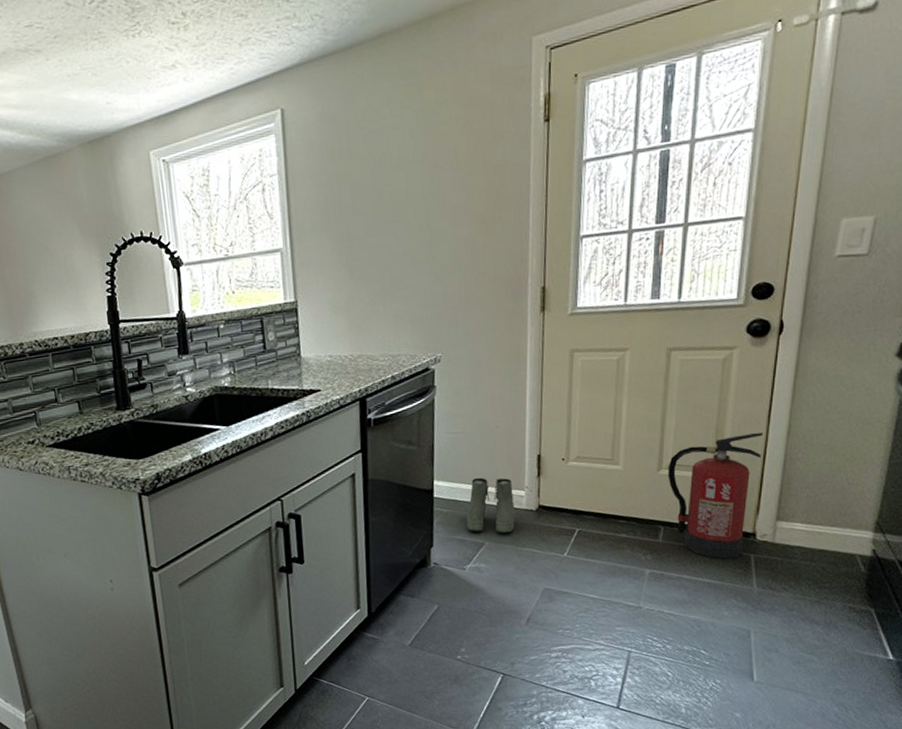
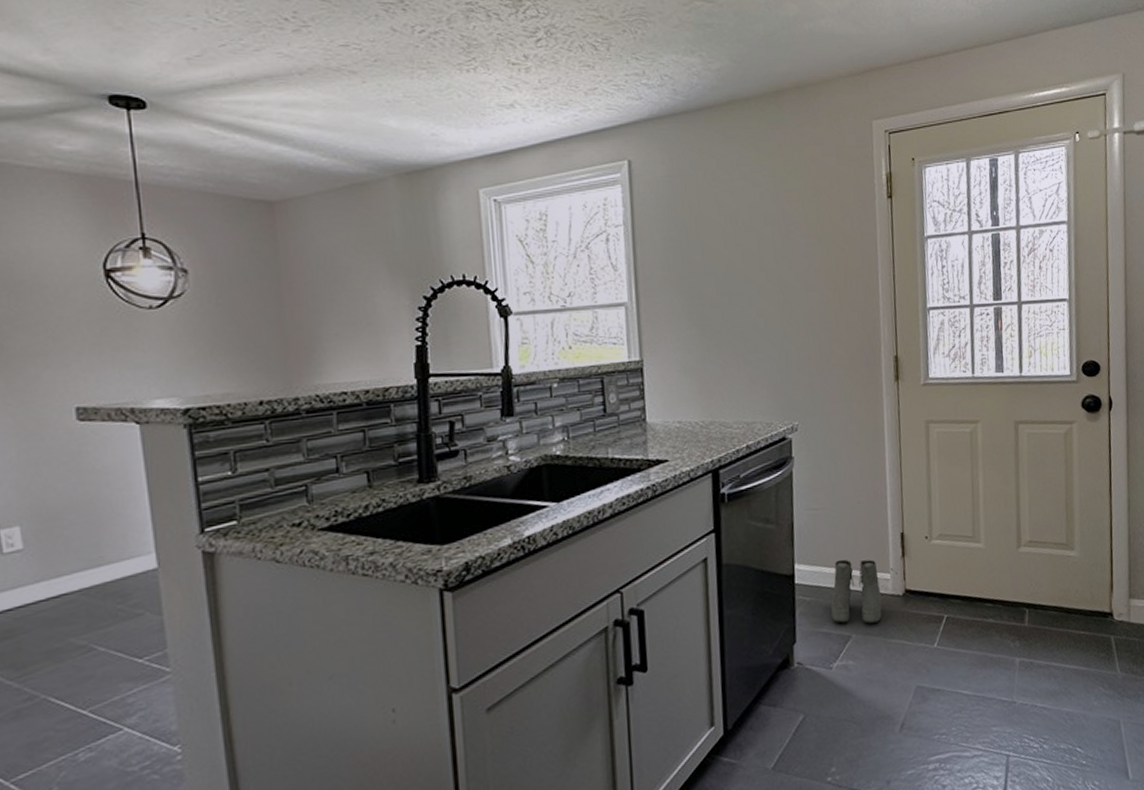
fire extinguisher: present [668,433,764,559] -> none [1026,507,1108,643]

